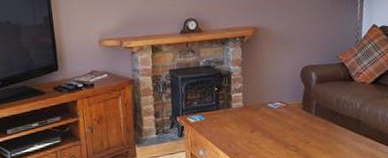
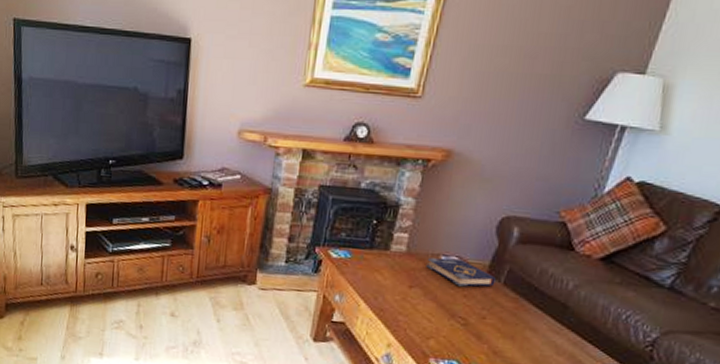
book: none [259,103,309,123] -> present [426,258,496,287]

